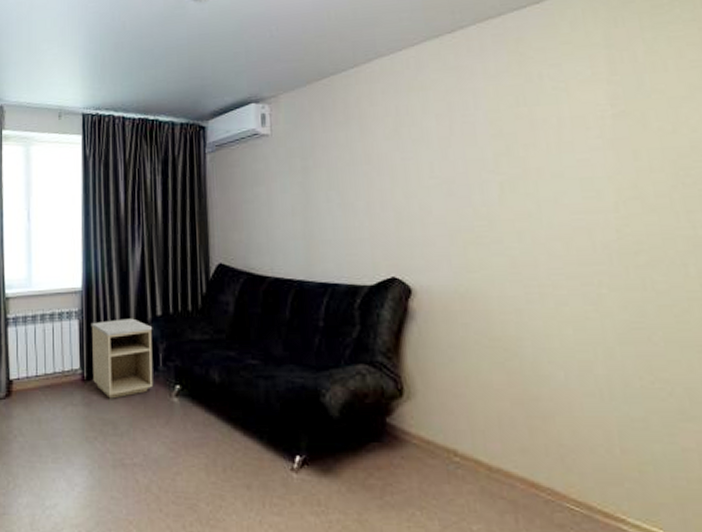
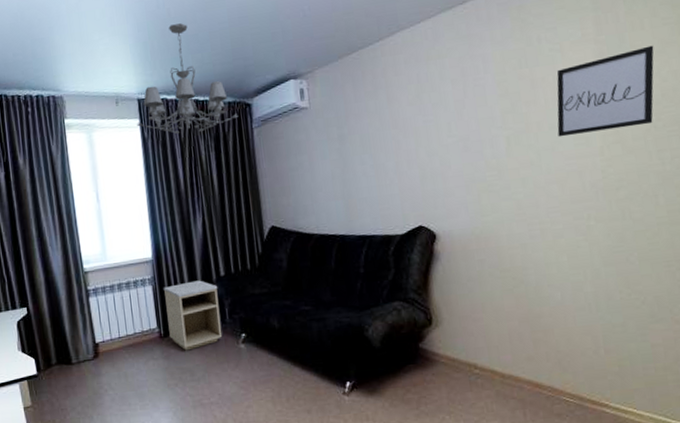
chandelier: none [79,37,190,154] -> present [137,23,238,134]
wall art: none [561,90,681,188] -> present [556,45,654,138]

